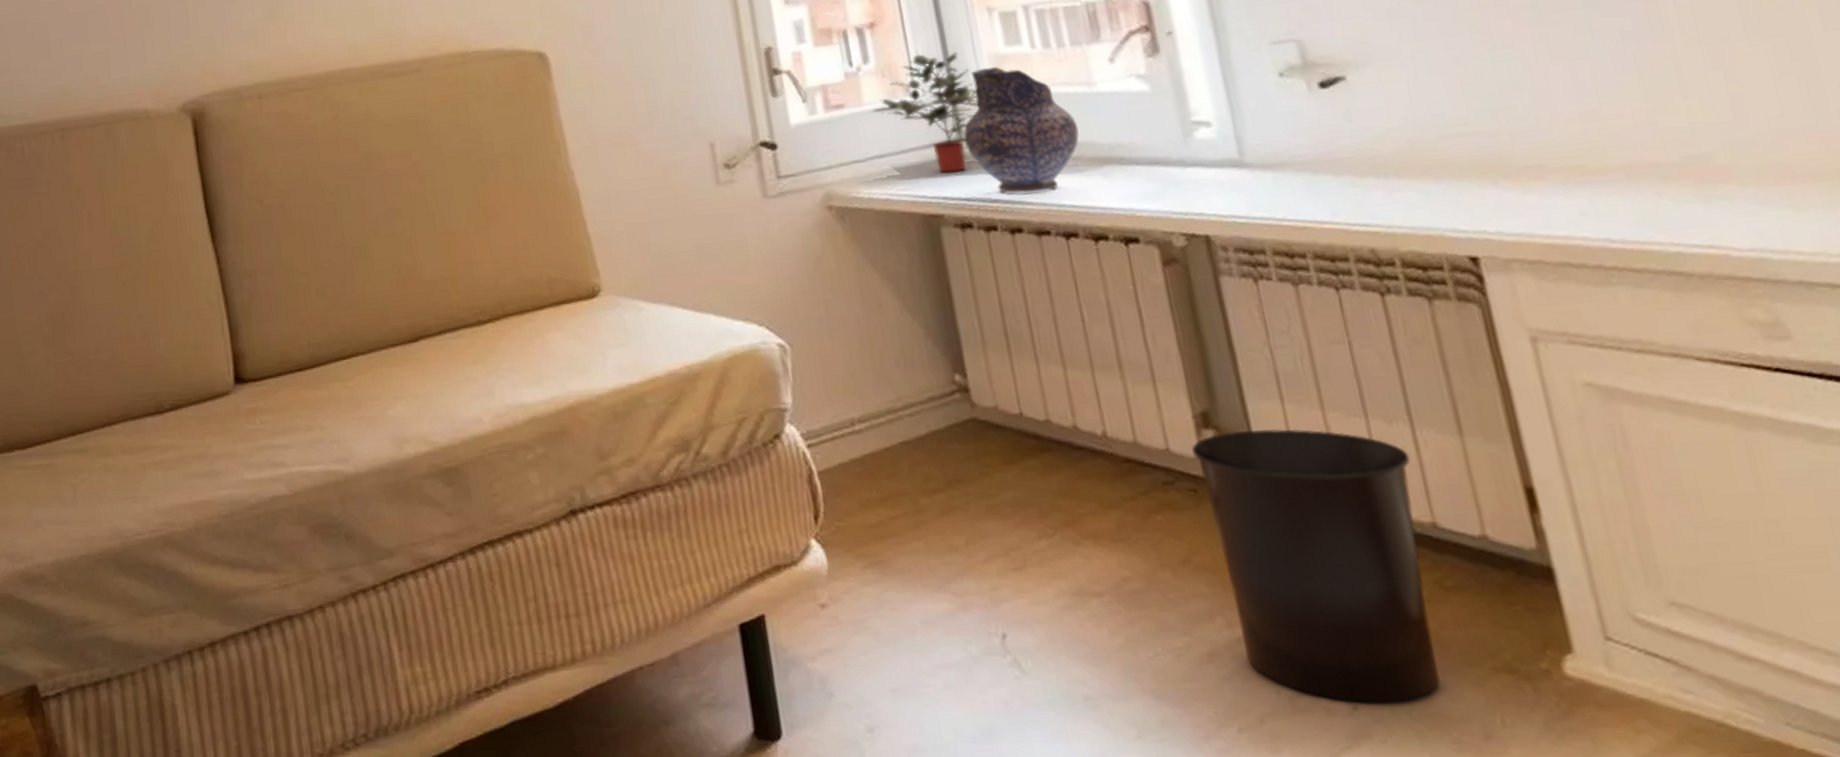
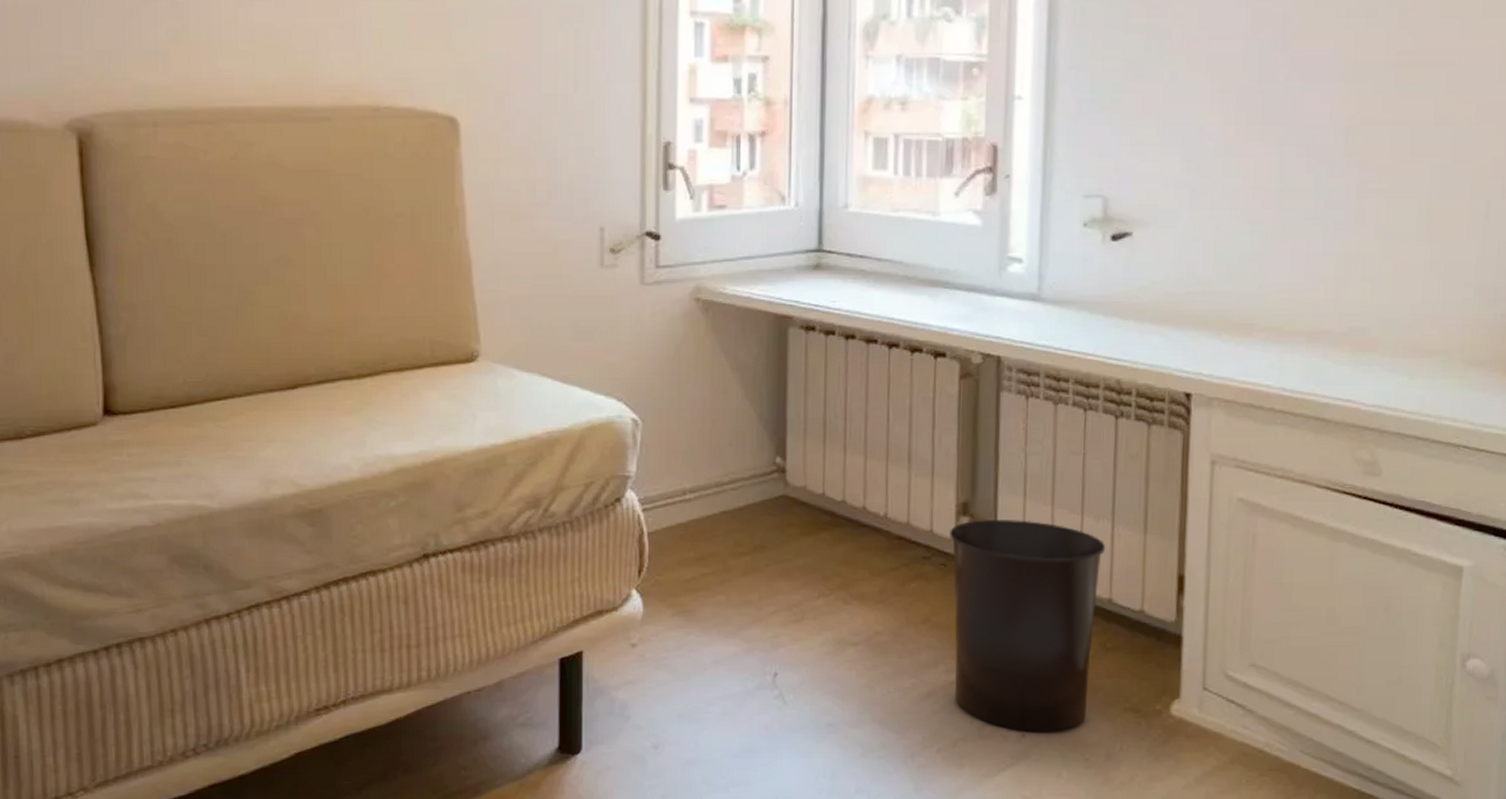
potted plant: present [871,52,980,173] -> none [749,167,842,280]
pottery: present [963,66,1079,194] -> none [822,187,918,304]

